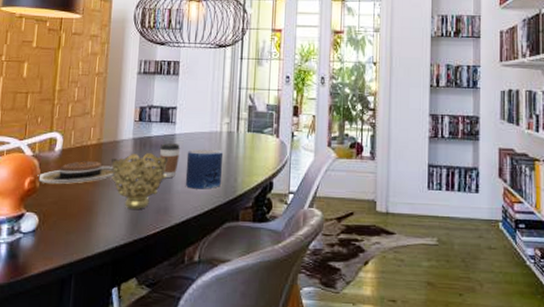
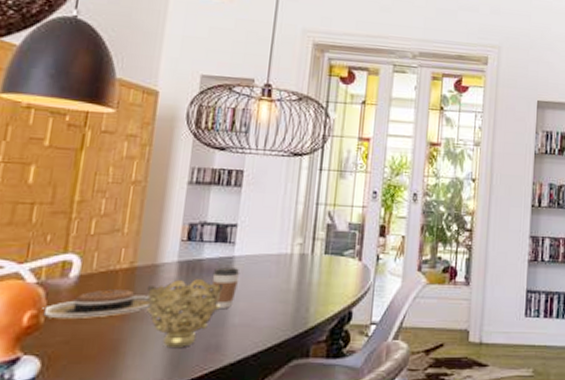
candle: present [185,148,224,189] -> none [243,273,294,322]

